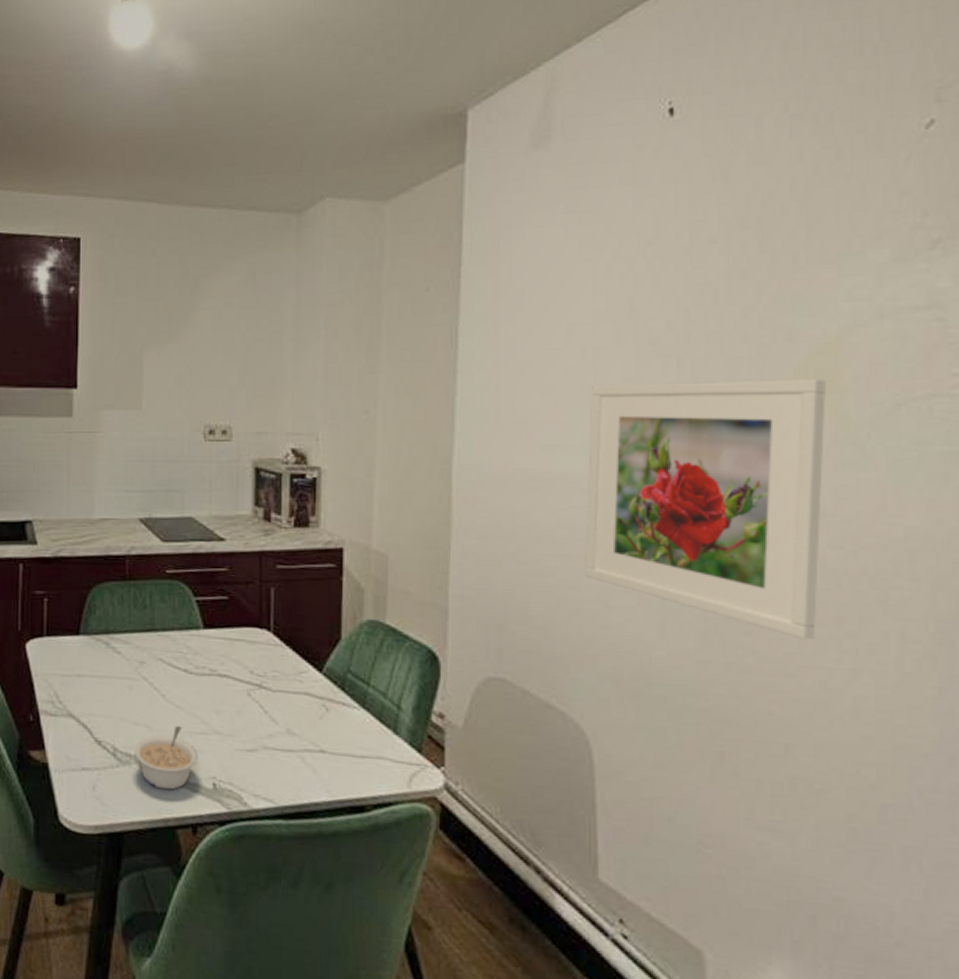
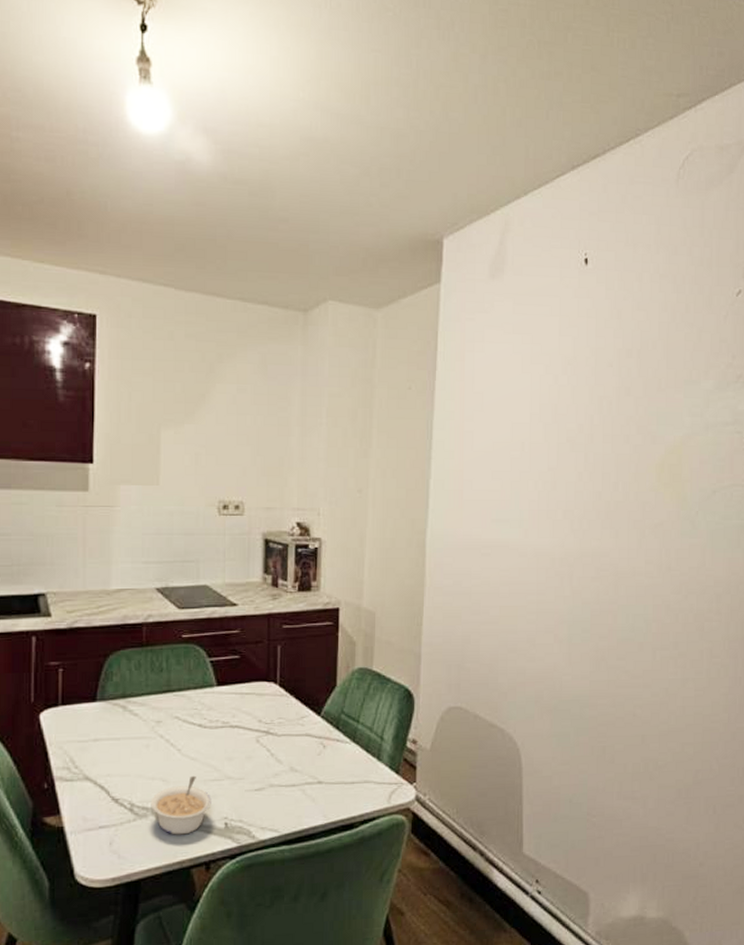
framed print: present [585,379,826,640] -> none [520,471,674,660]

